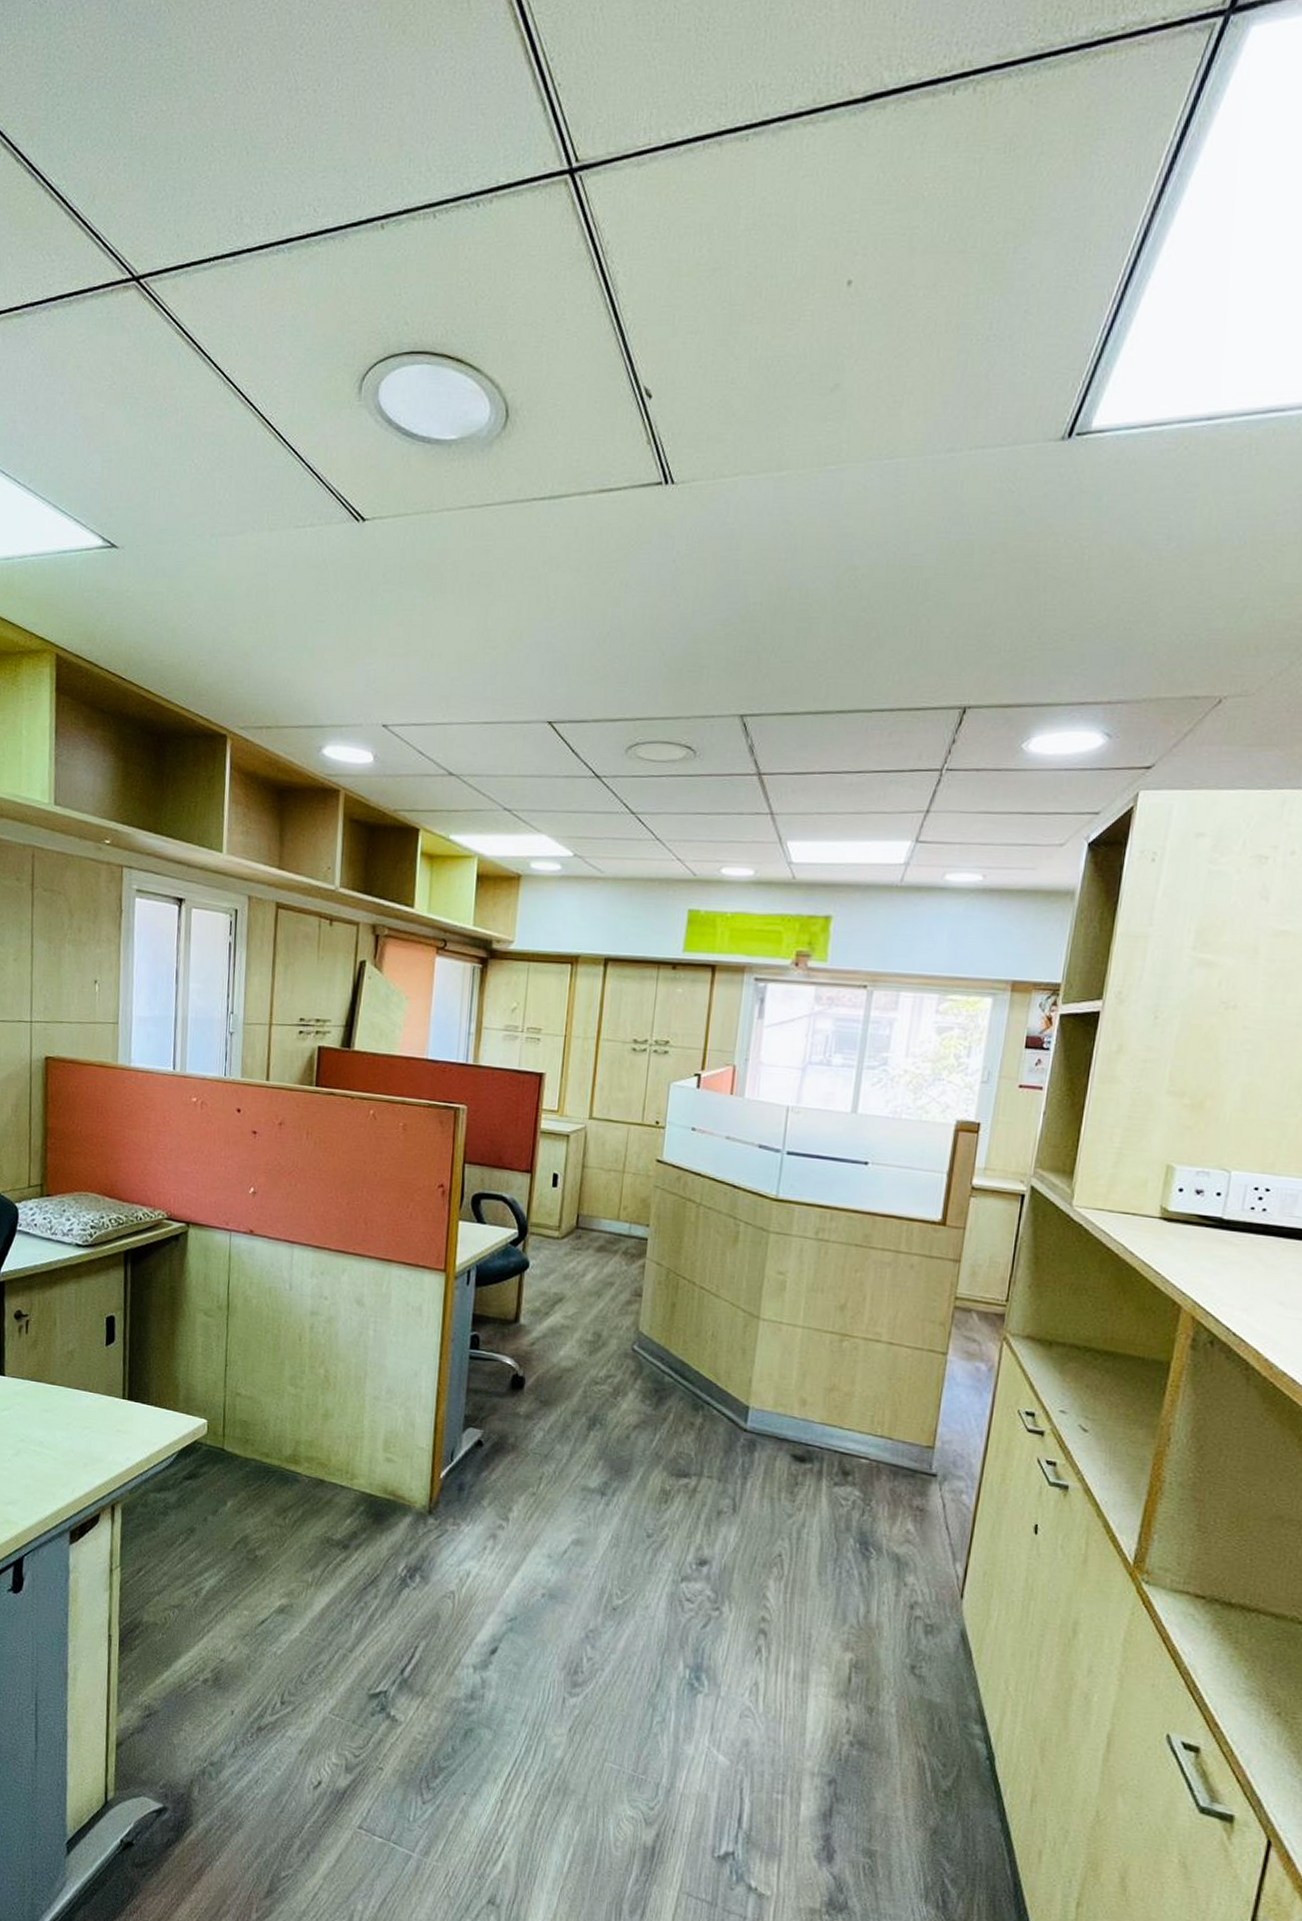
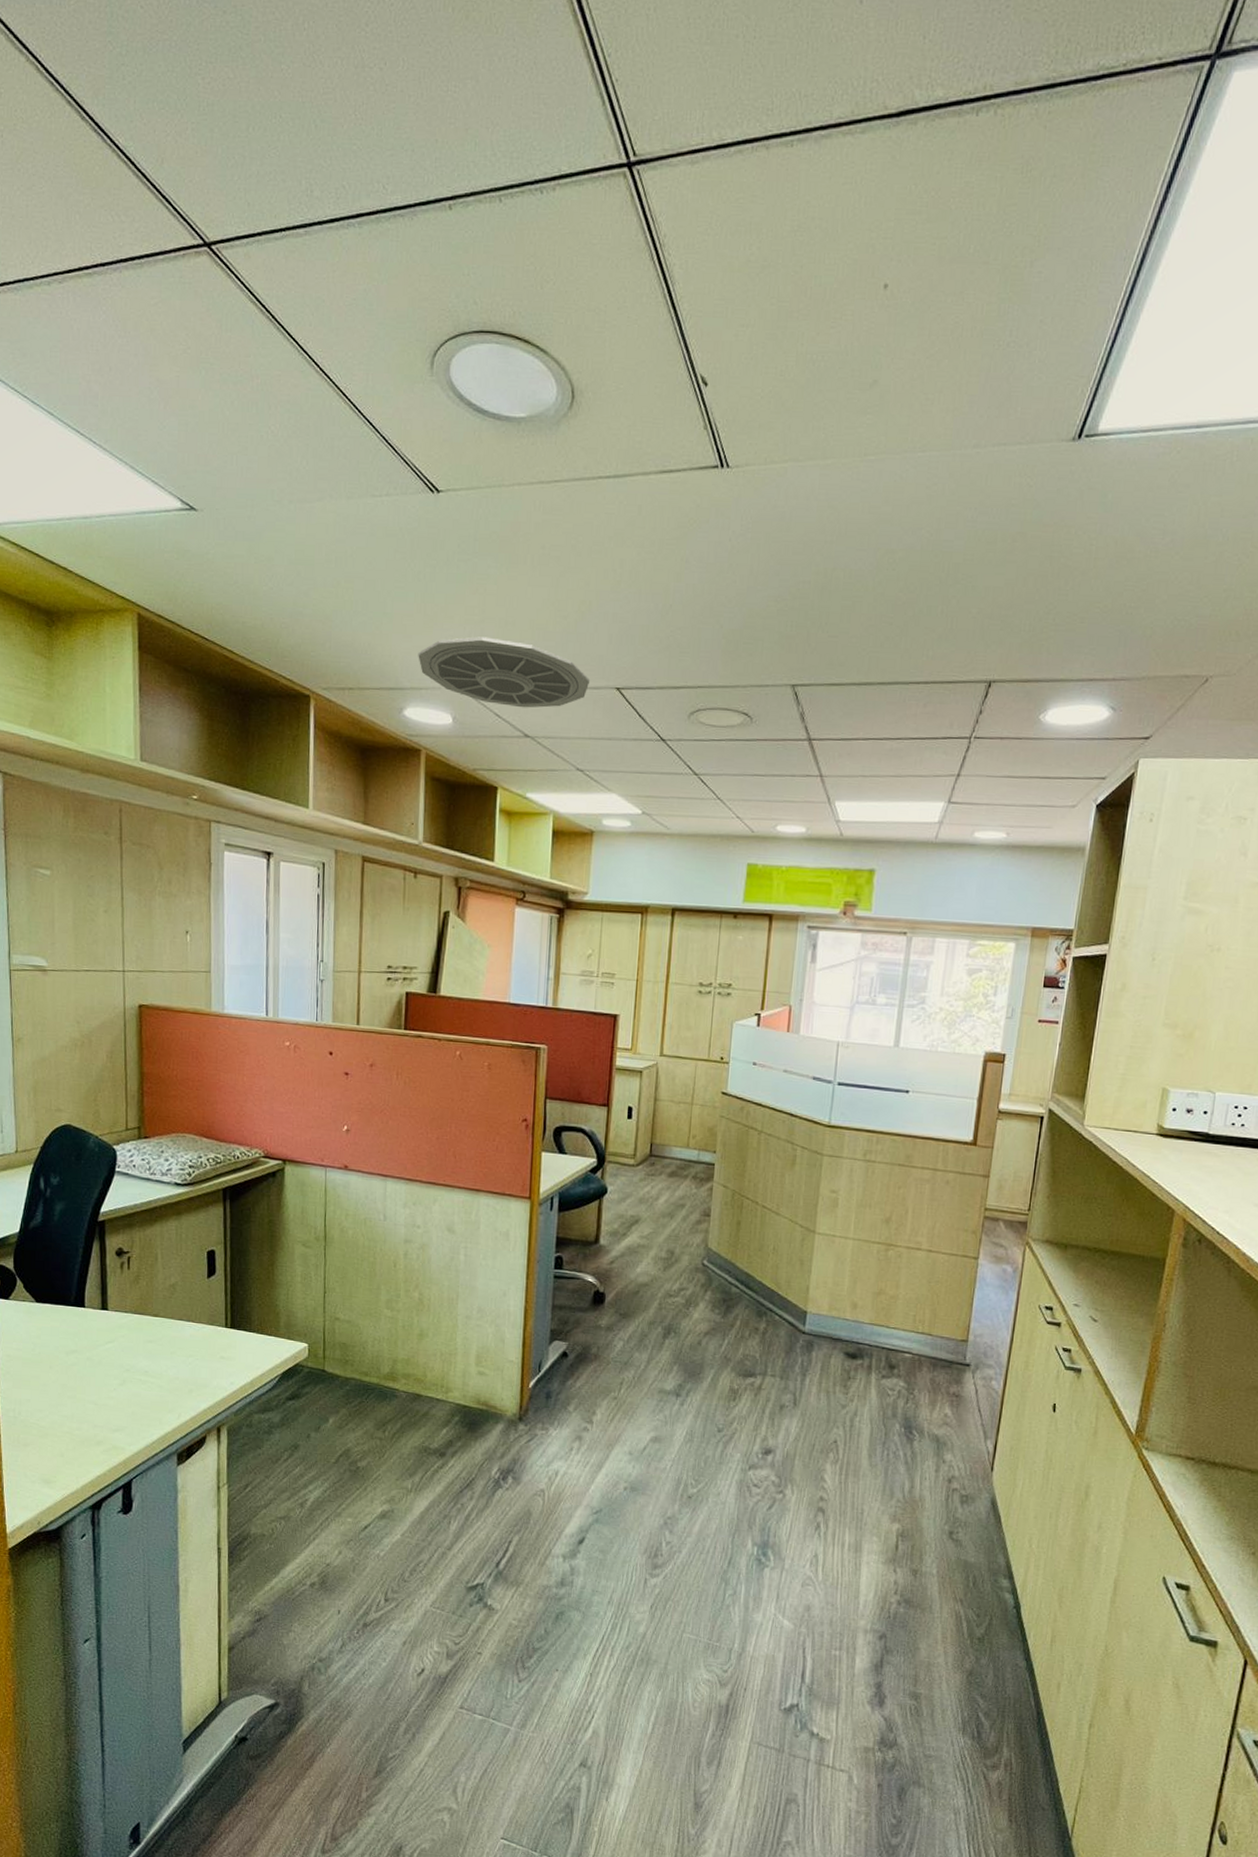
ceiling vent: none [339,670,520,745] -> present [418,636,591,708]

